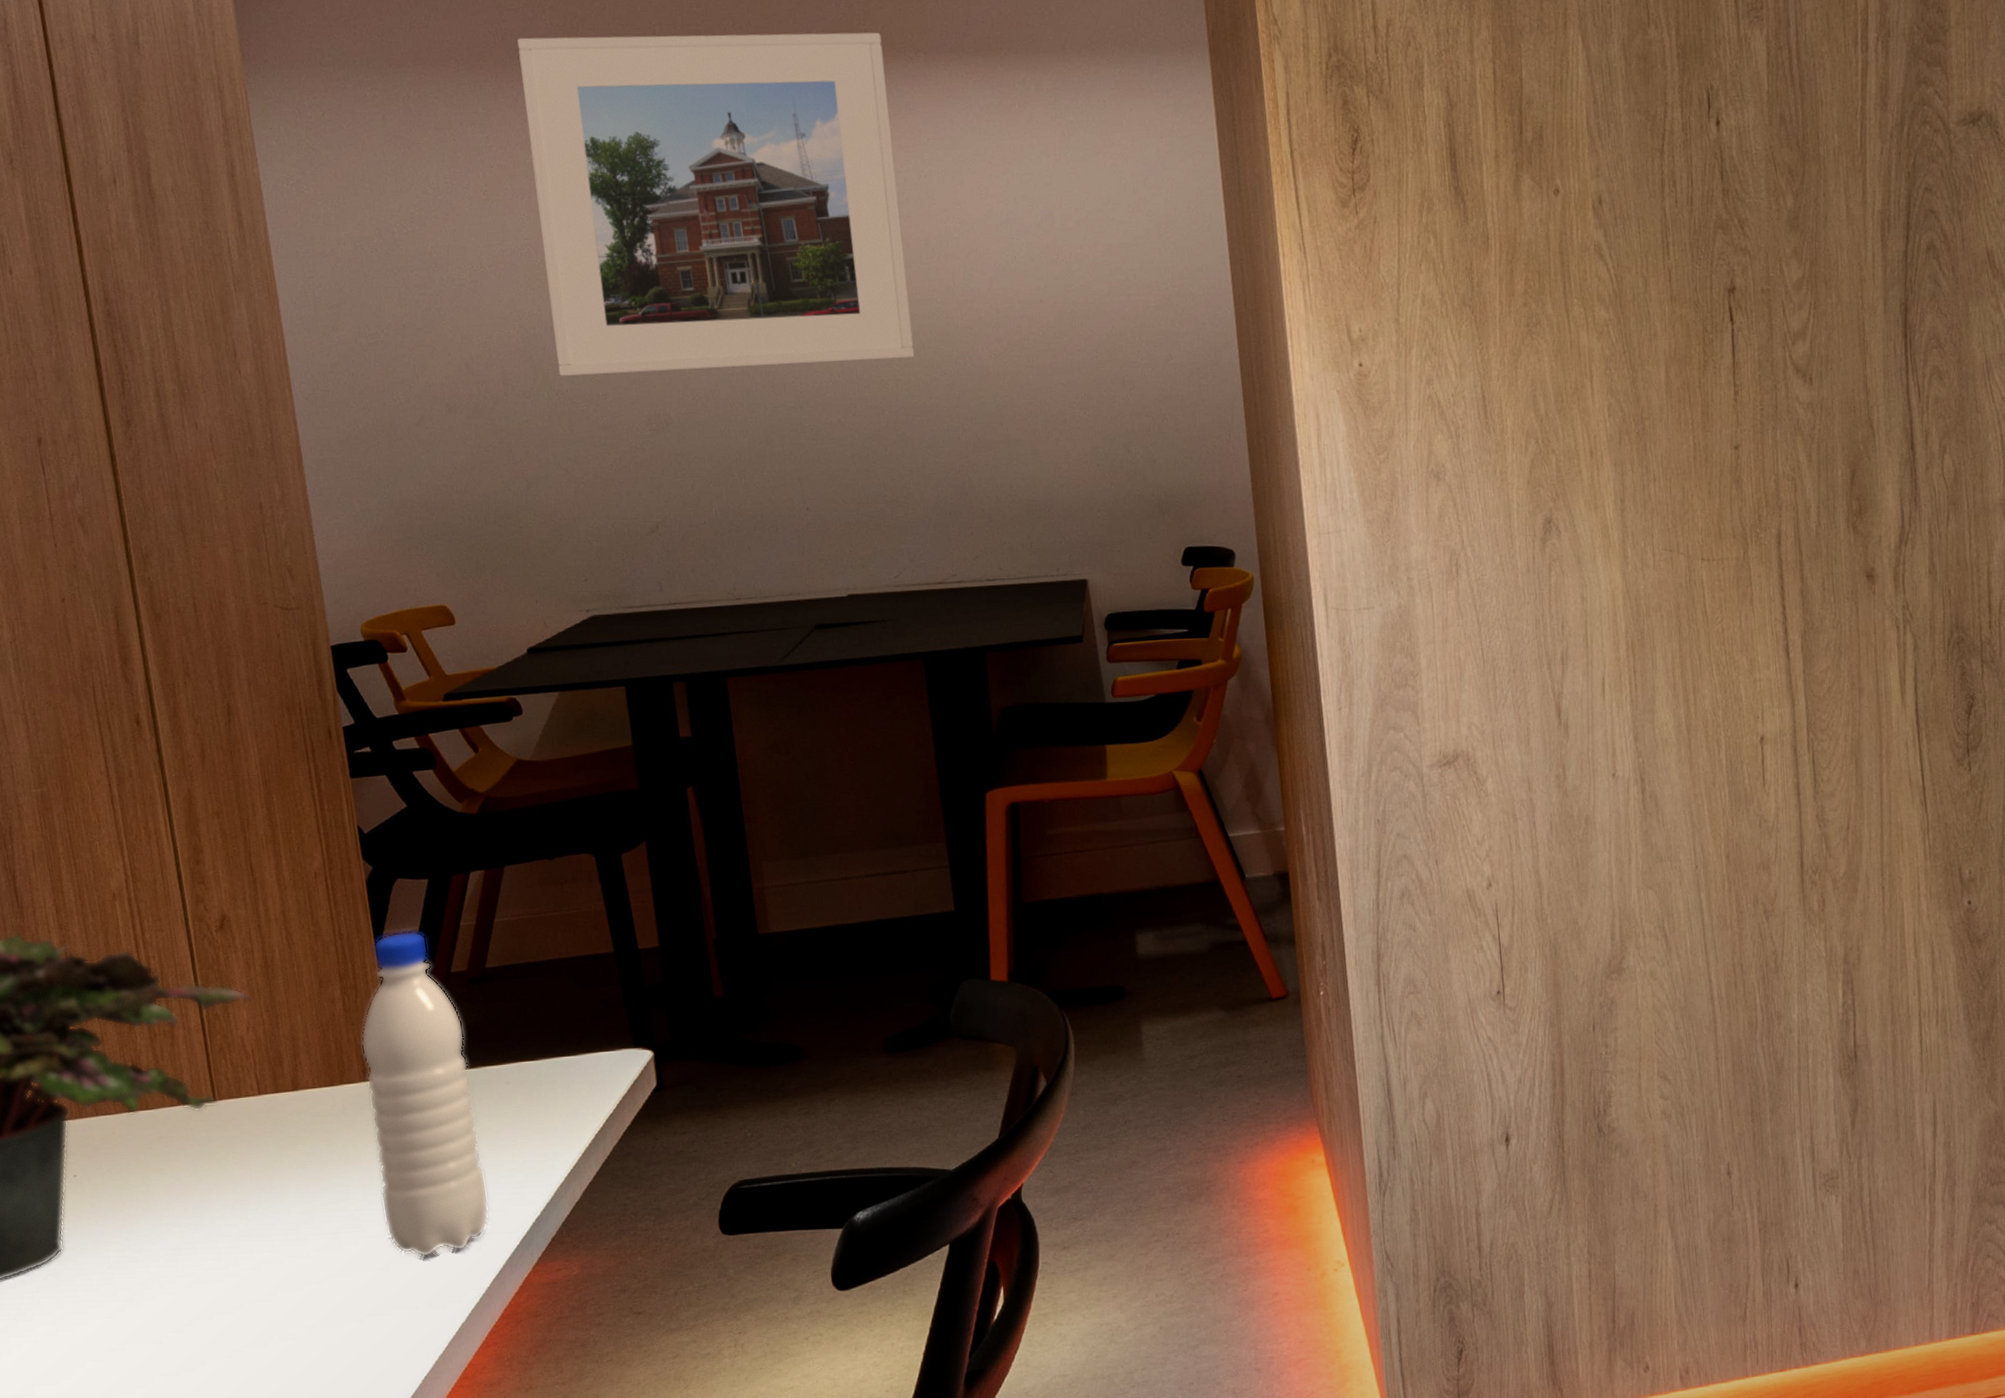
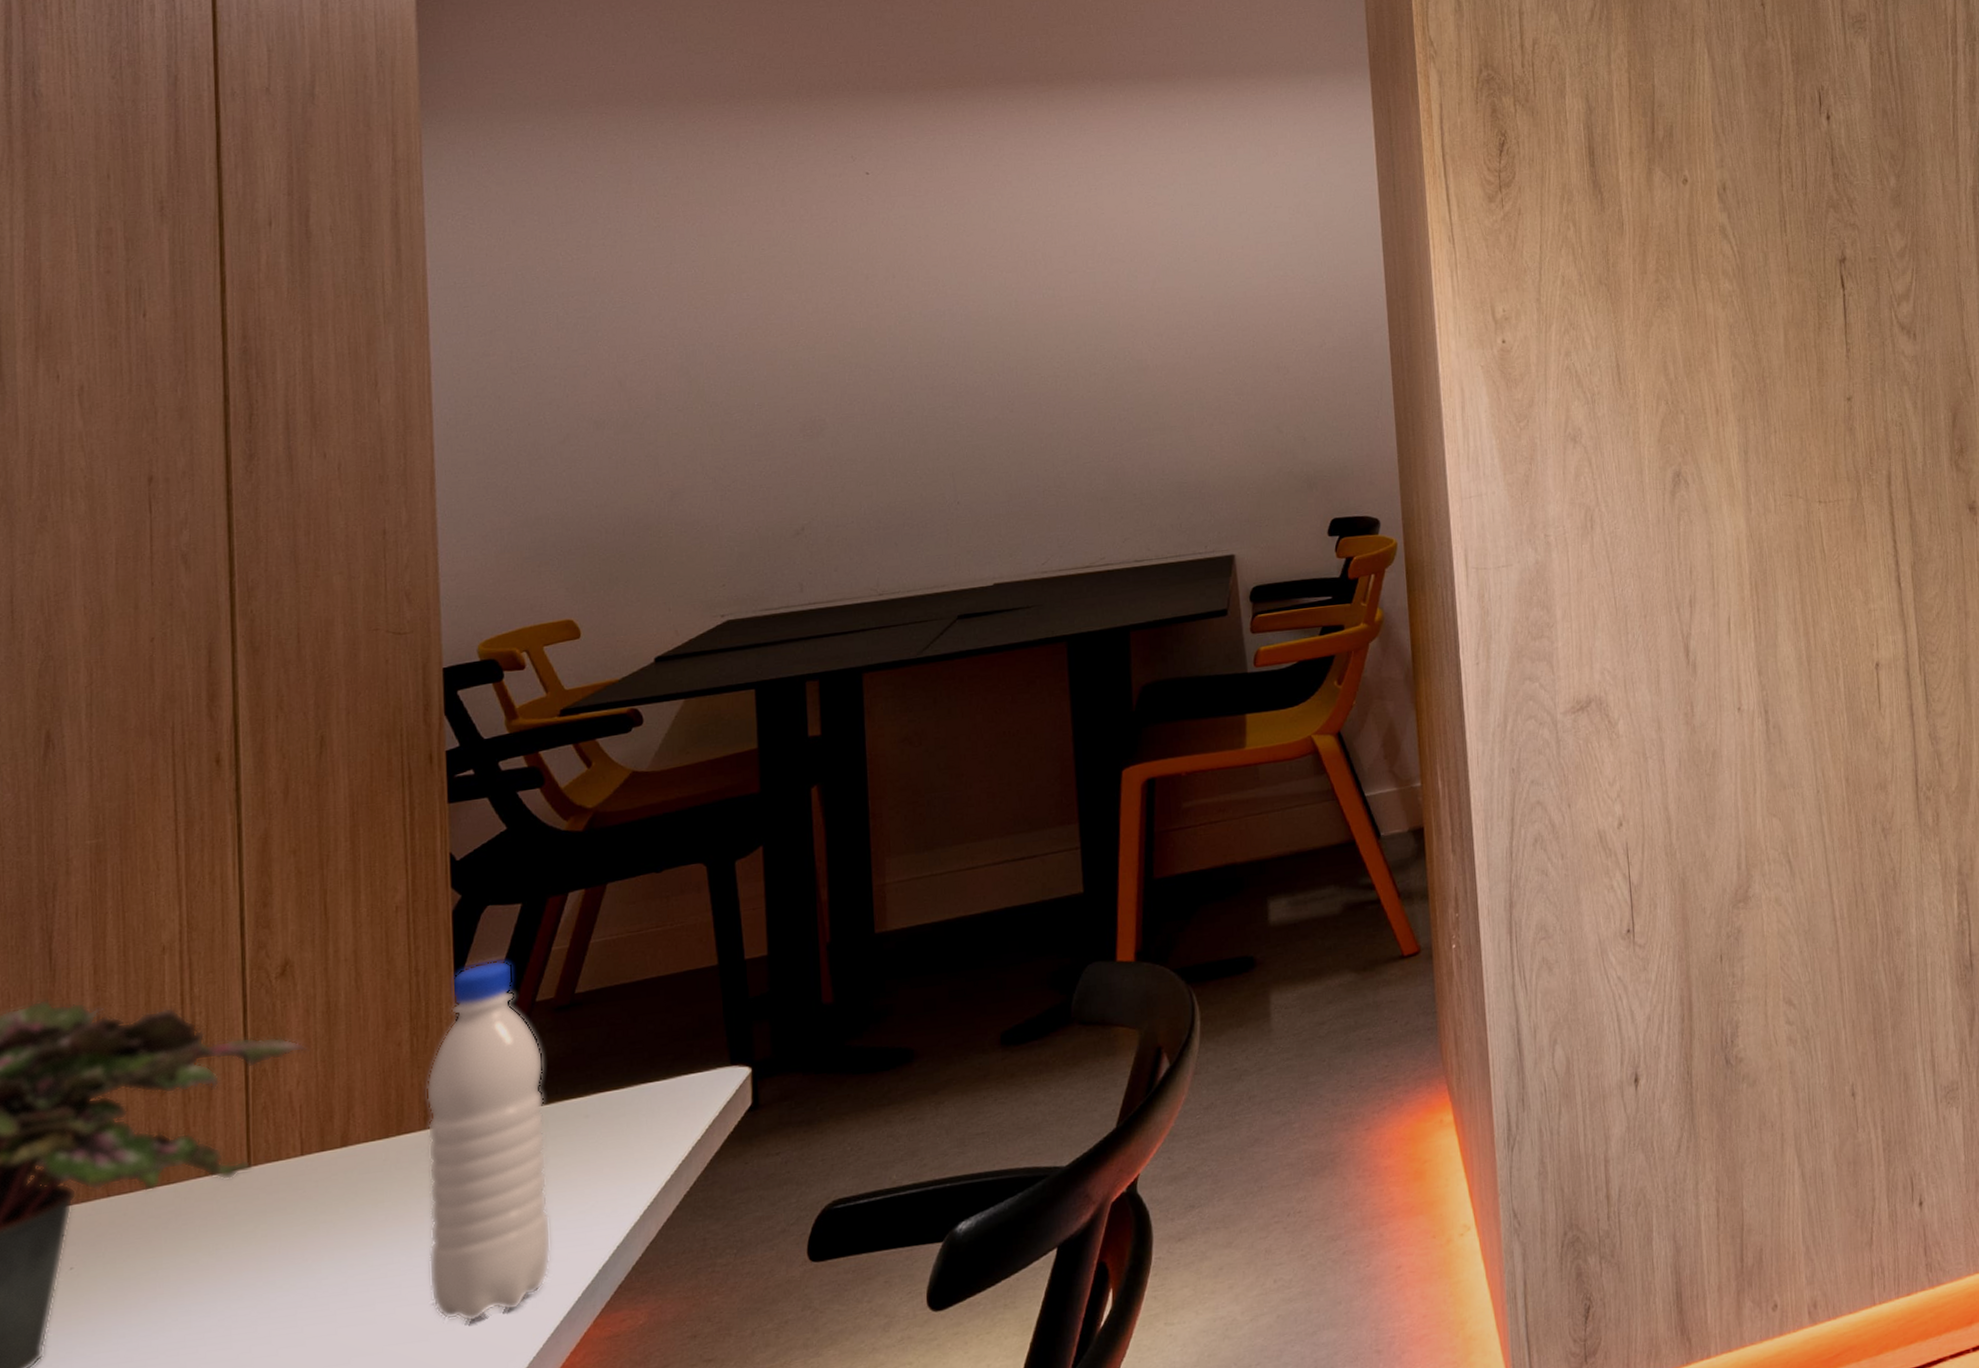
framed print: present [517,32,915,376] -> none [703,63,1076,389]

